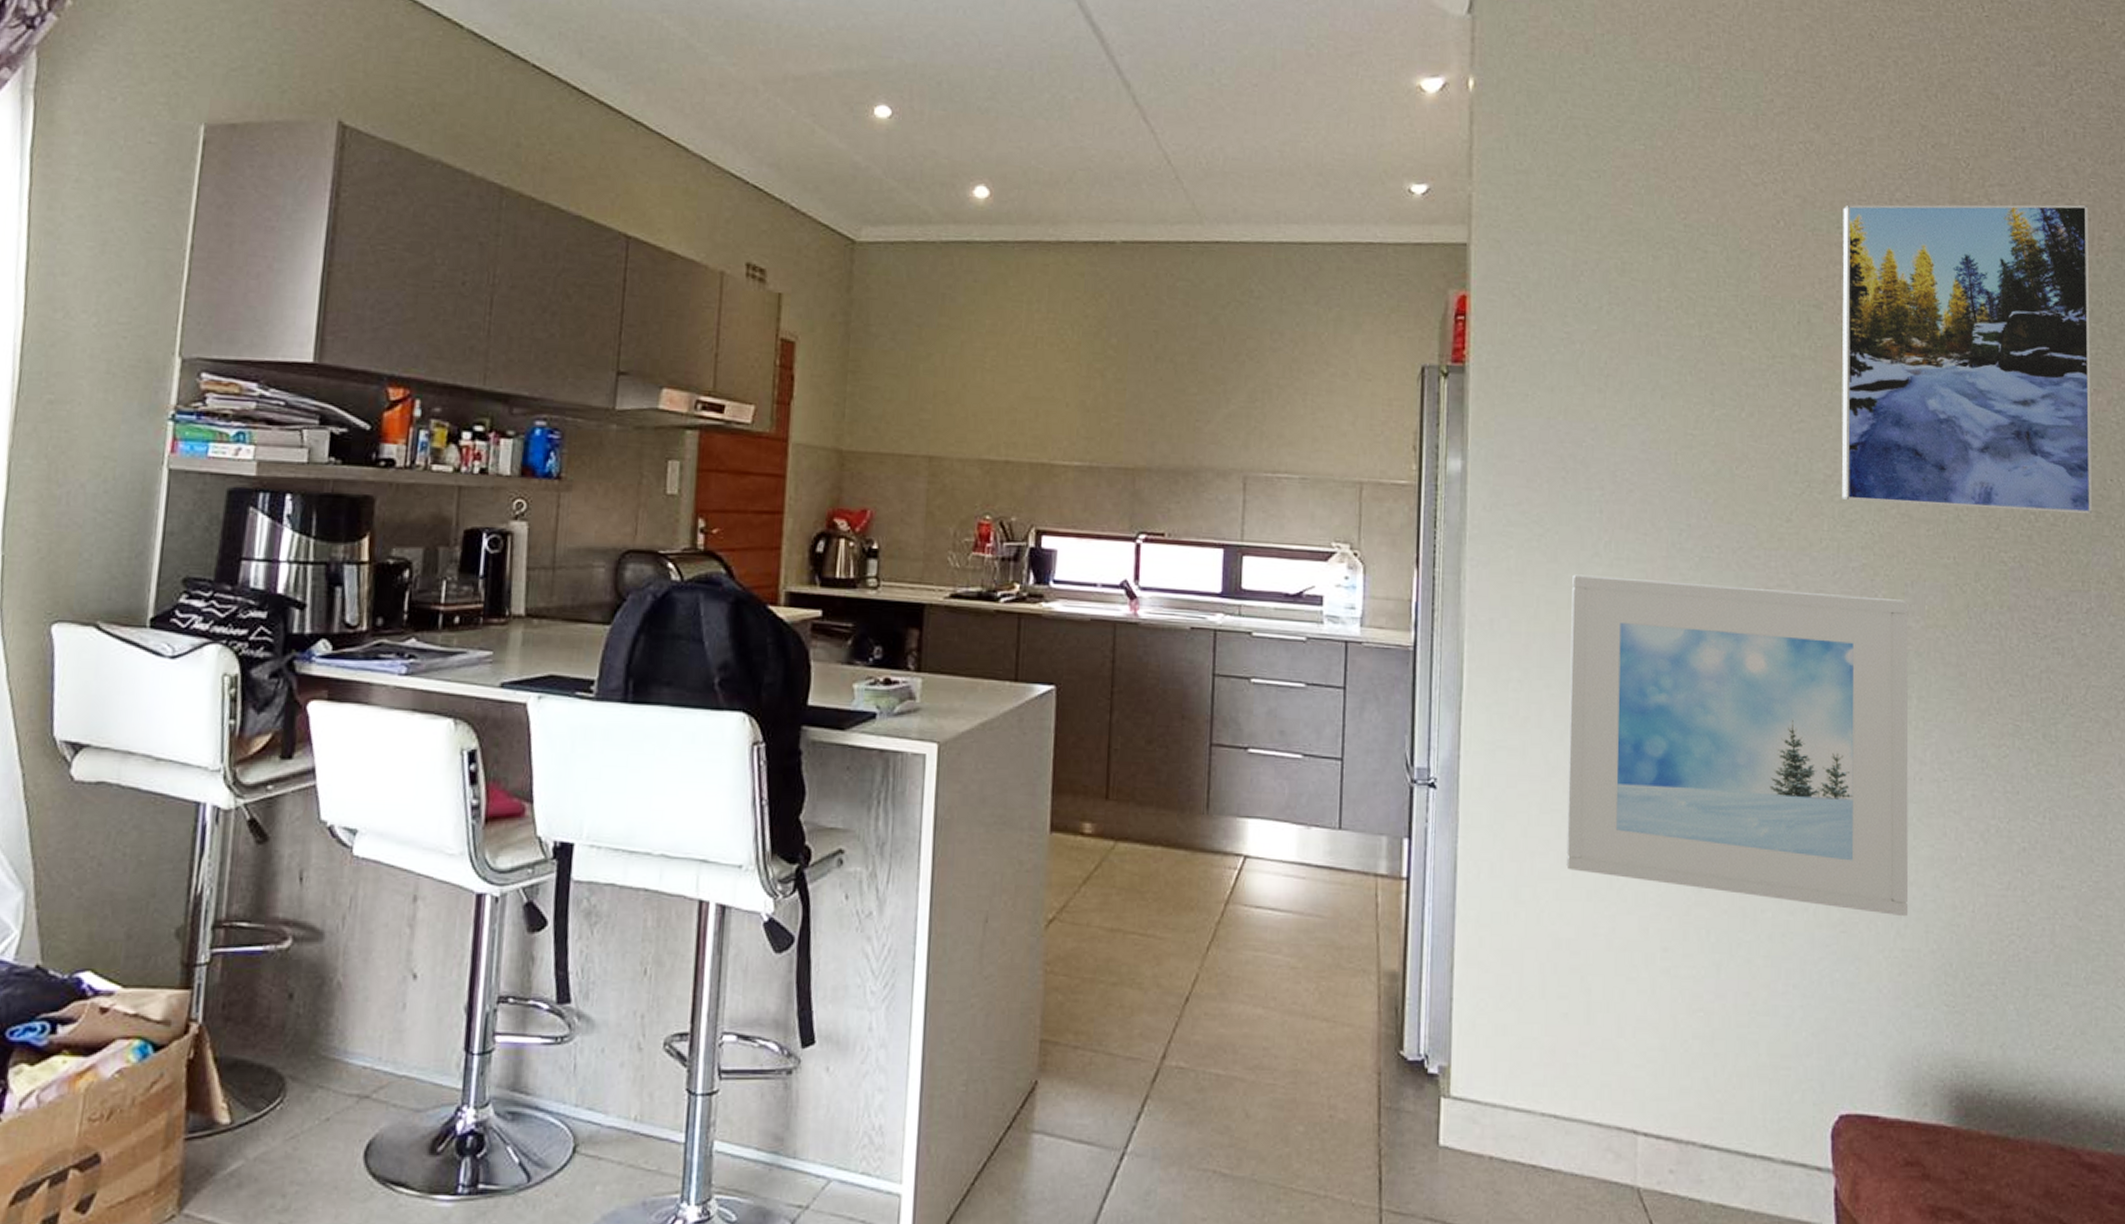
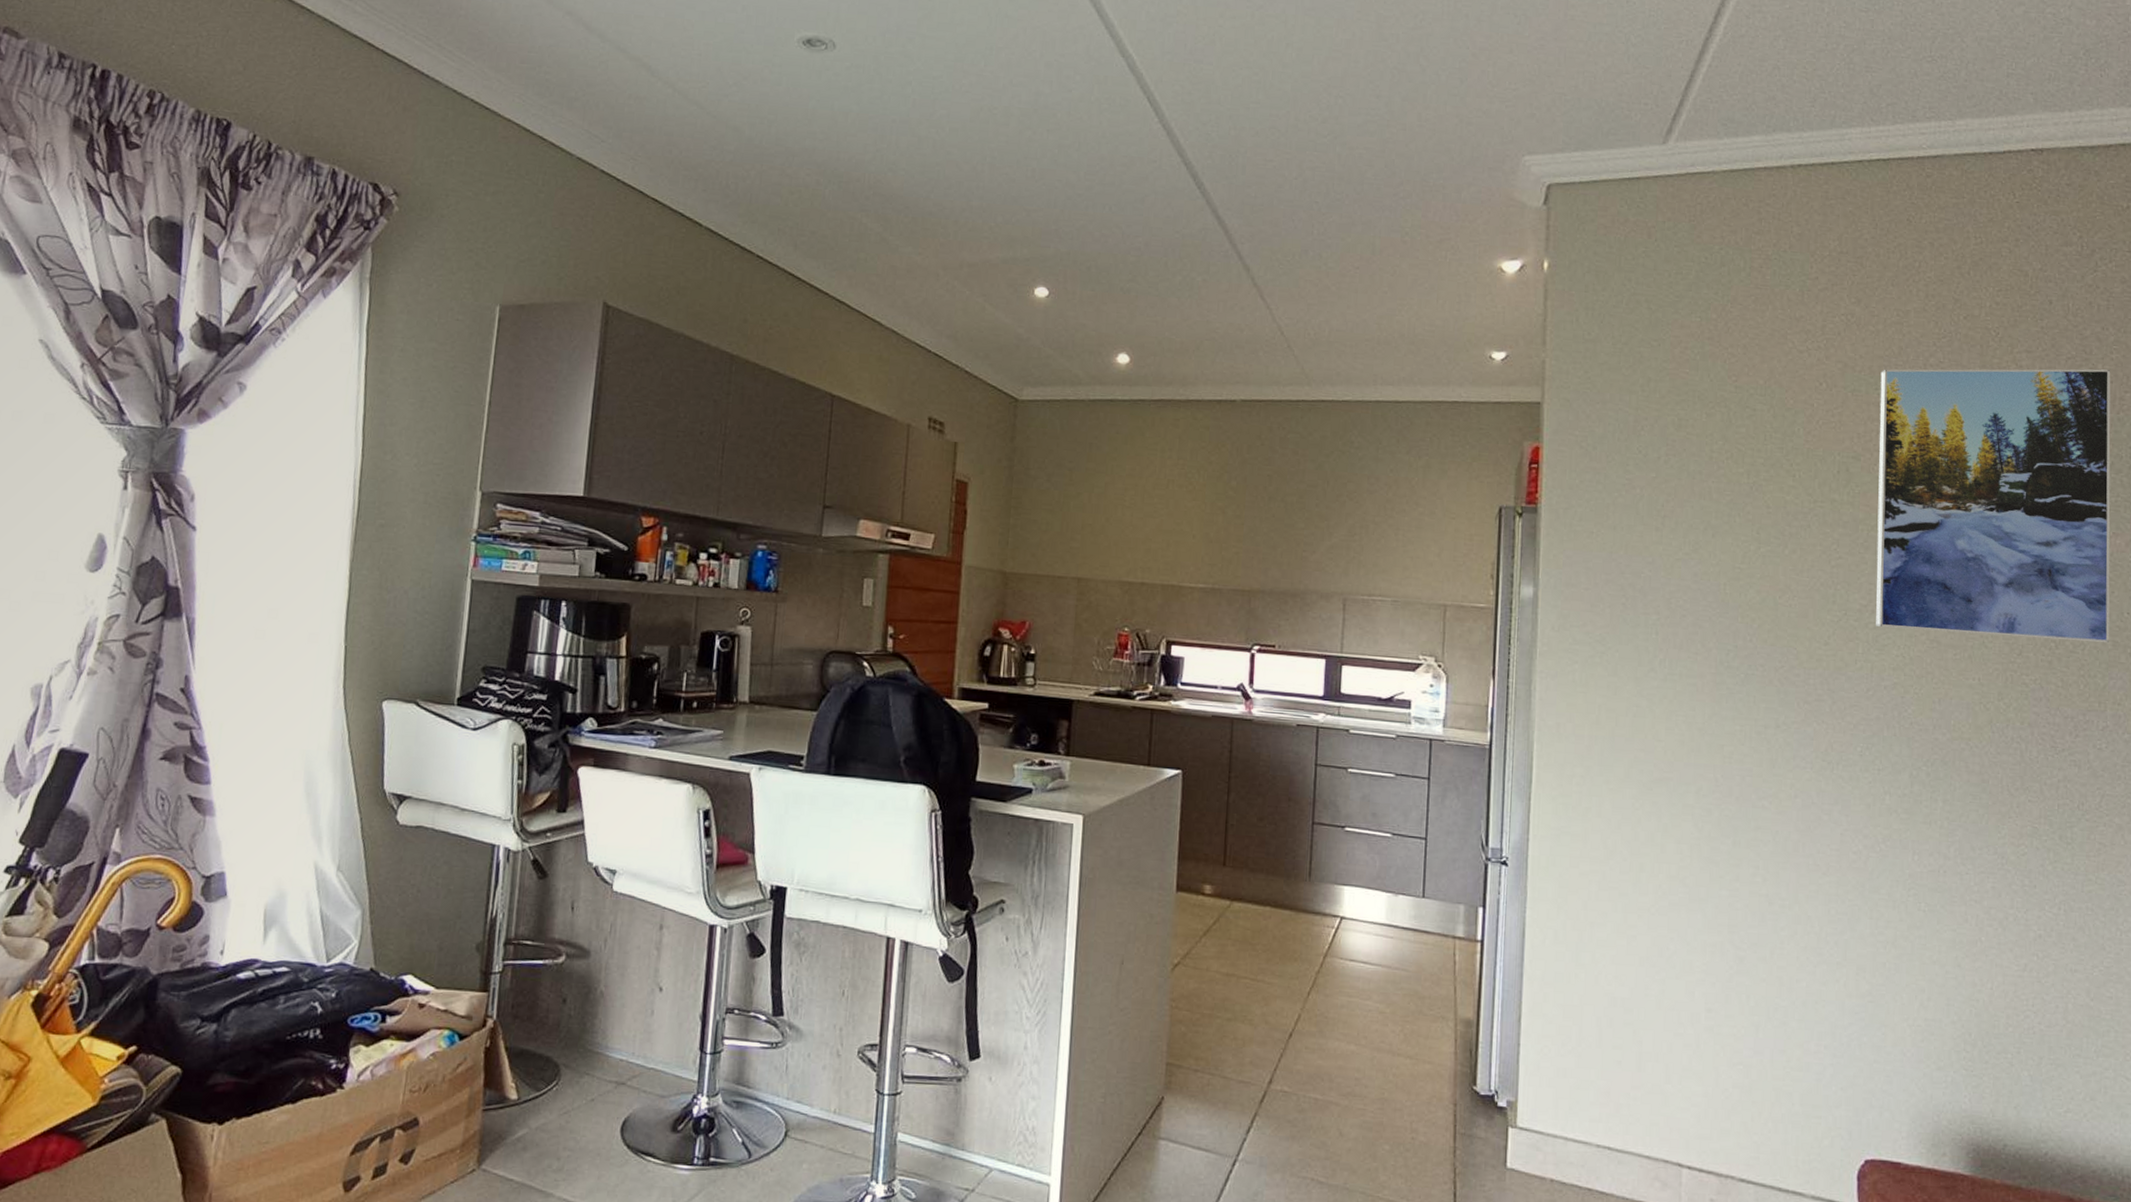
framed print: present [1566,574,1909,917] -> none [1622,687,1935,991]

